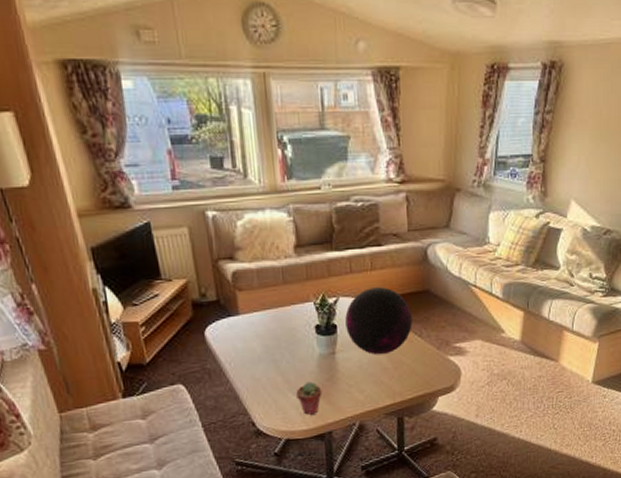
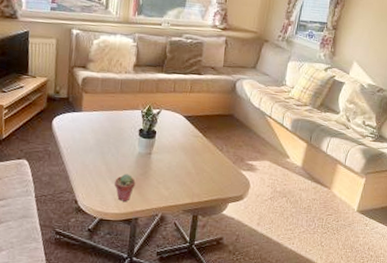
decorative orb: present [345,287,412,355] -> none [163,106,217,161]

